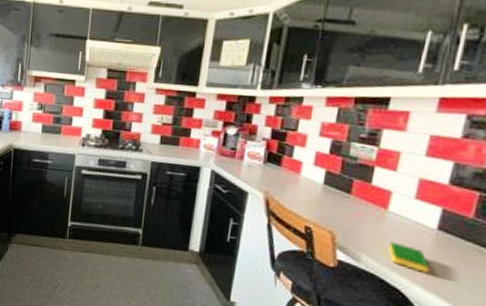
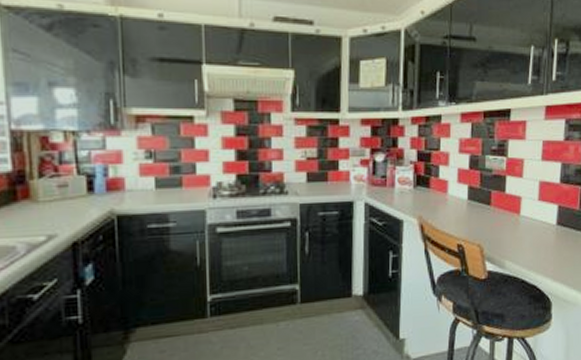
dish sponge: present [388,241,429,273] -> none [525,243,555,266]

